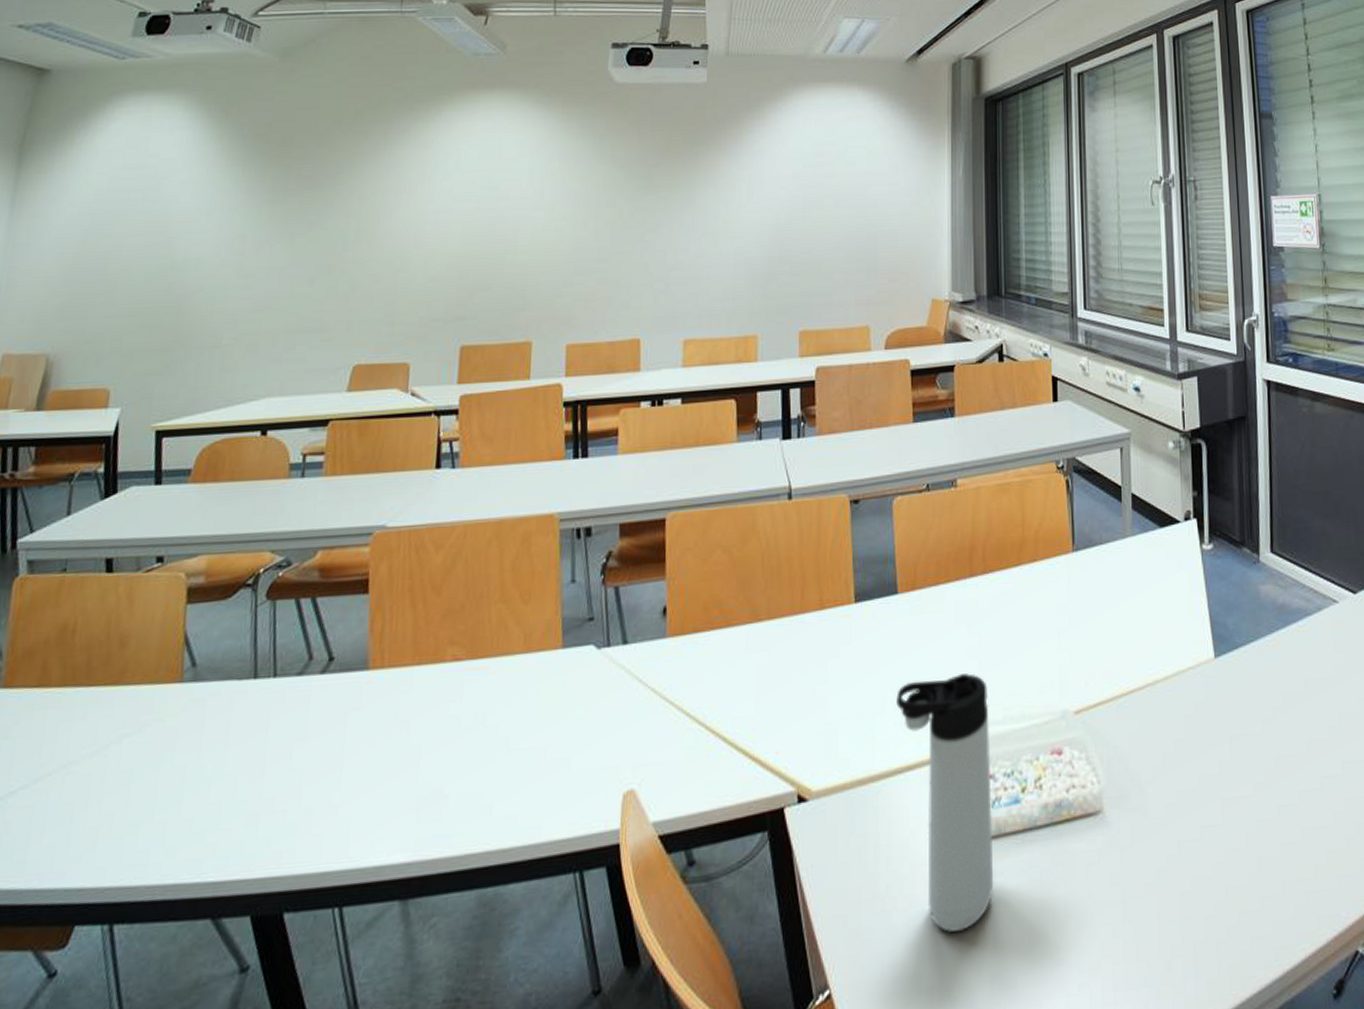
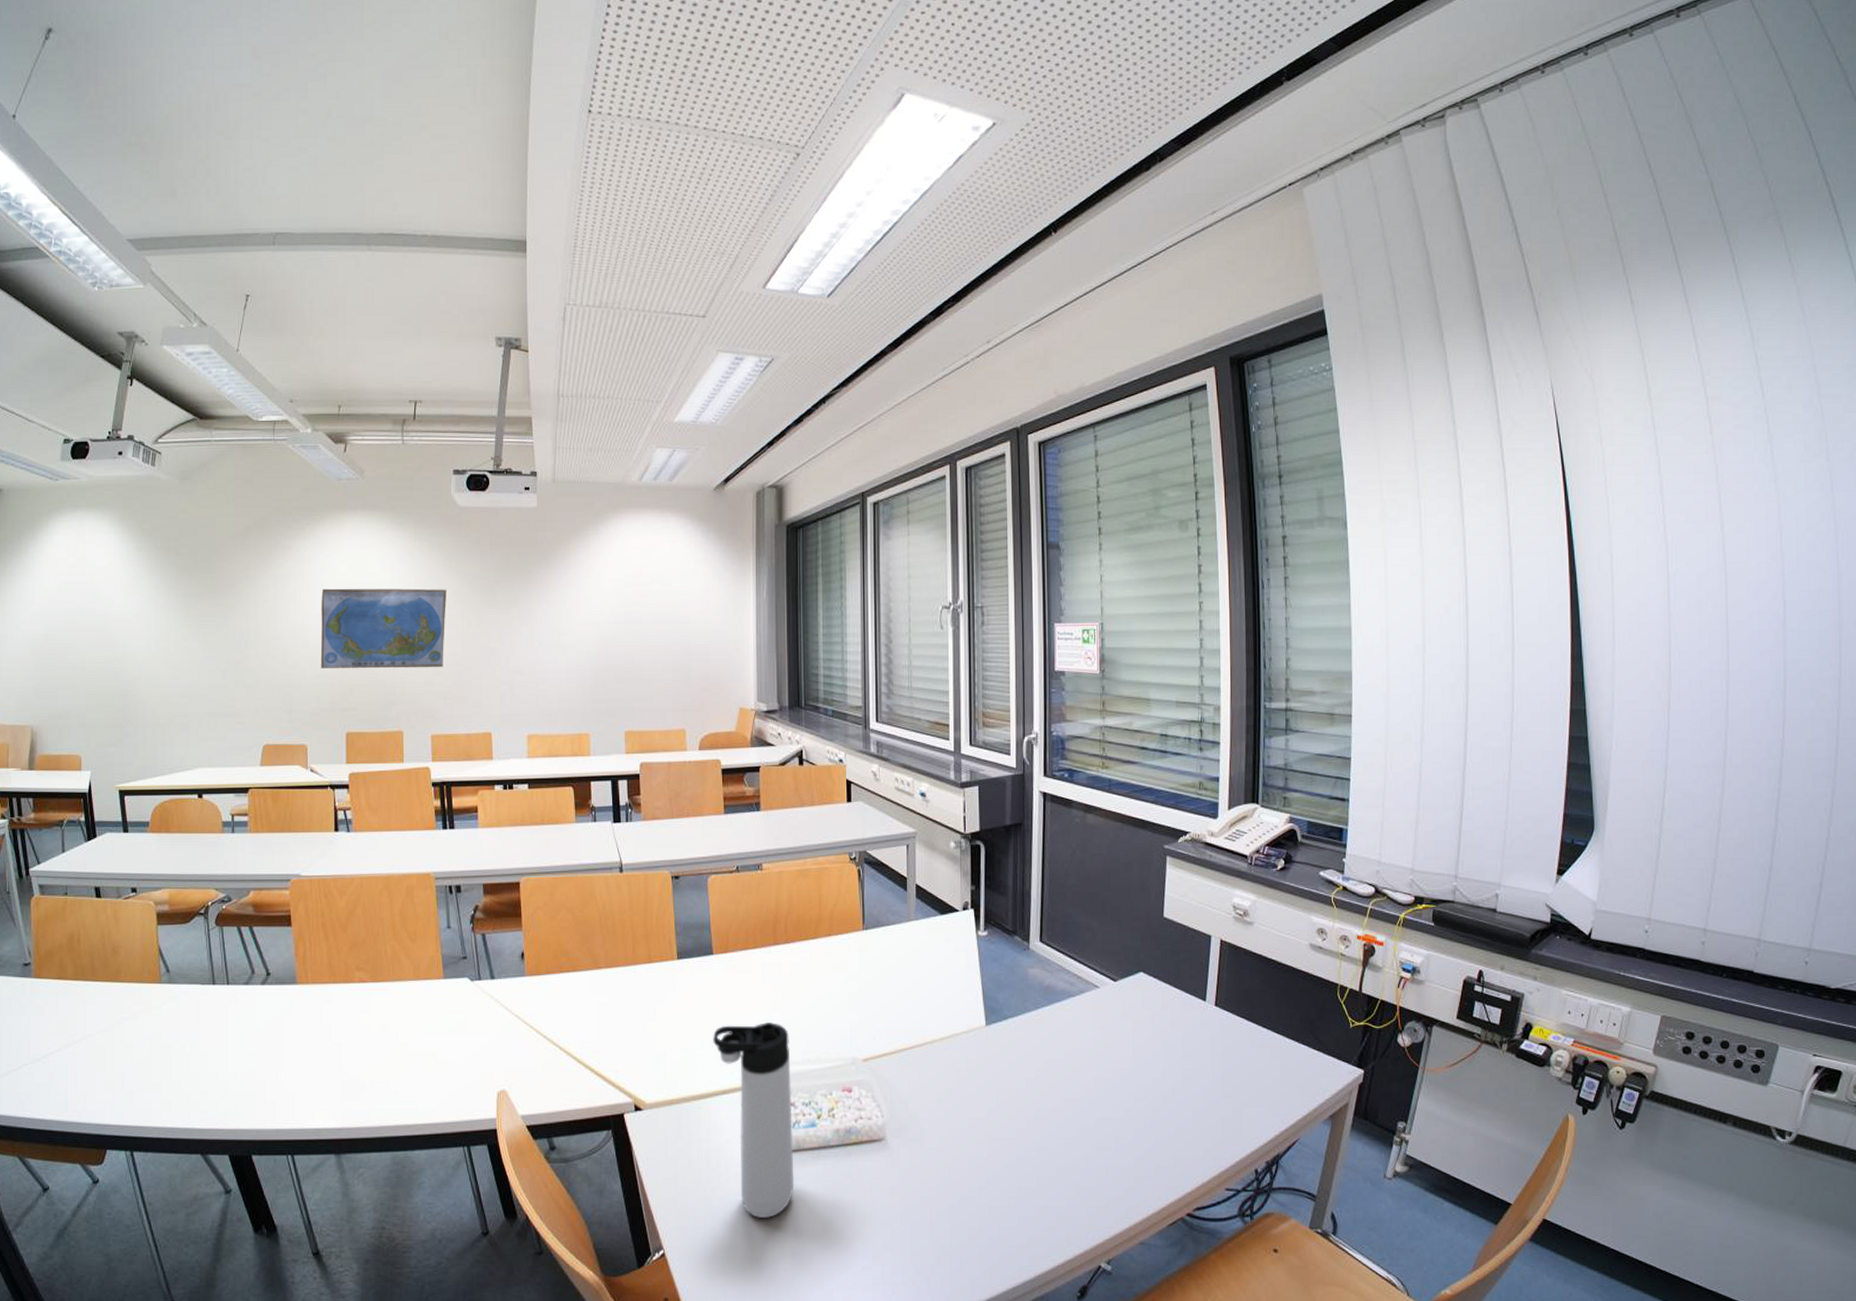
world map: none [435,174,595,271] -> present [320,588,446,668]

